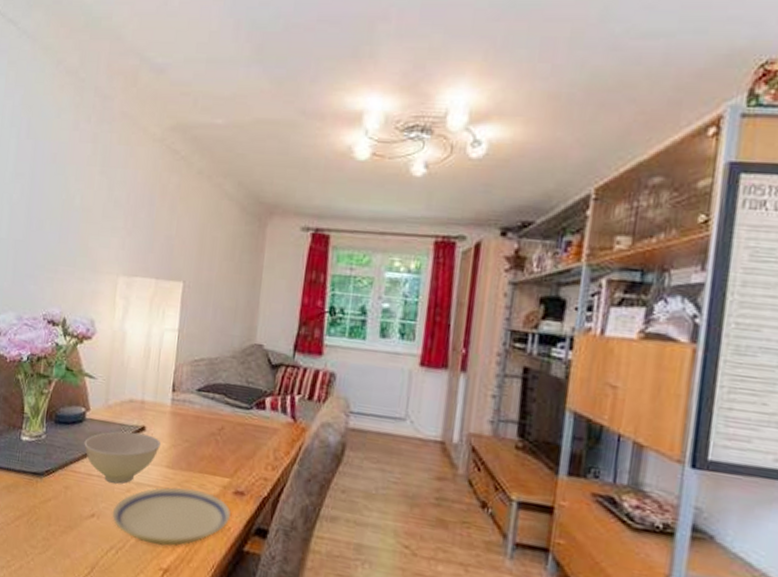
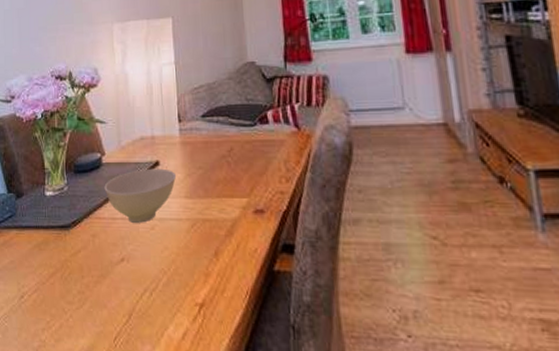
plate: present [112,486,231,546] -> none [140,214,255,280]

